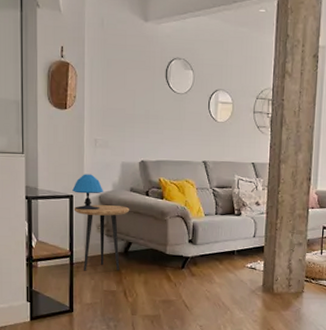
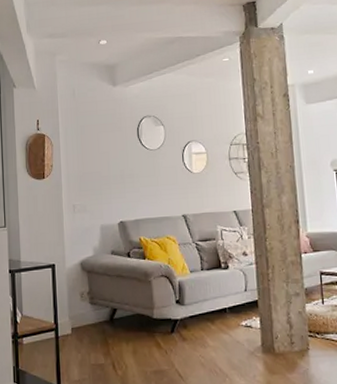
table lamp: present [72,174,104,210] -> none [54,240,86,278]
side table: present [73,205,130,271] -> none [56,270,113,344]

